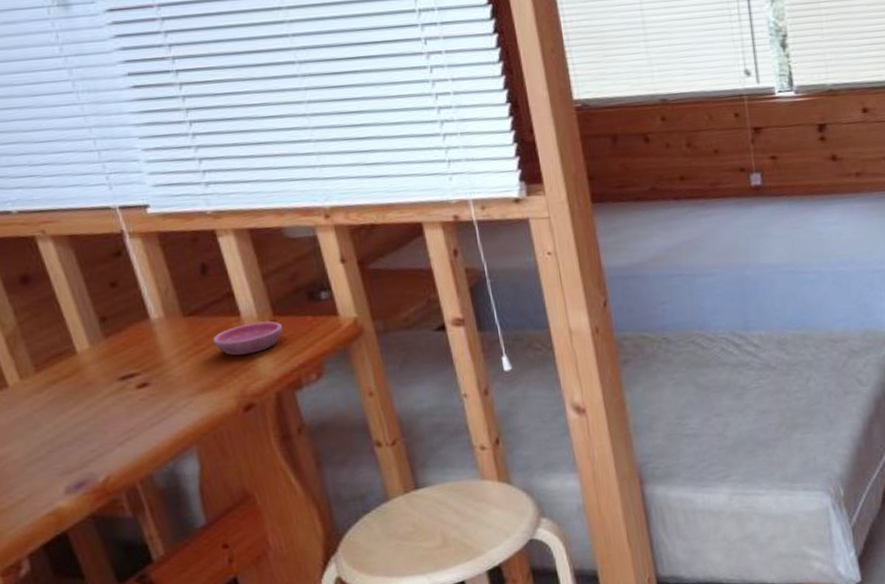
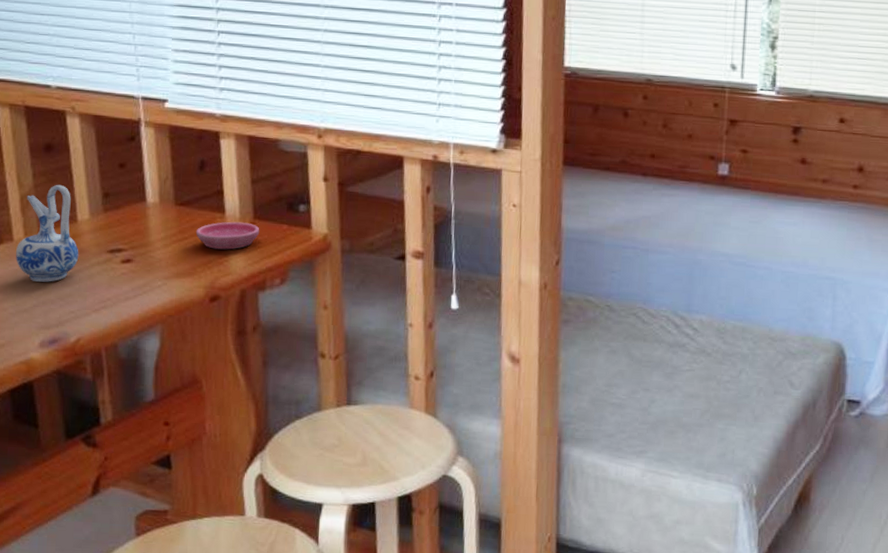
ceramic pitcher: none [12,317,88,426] -> present [15,184,79,282]

